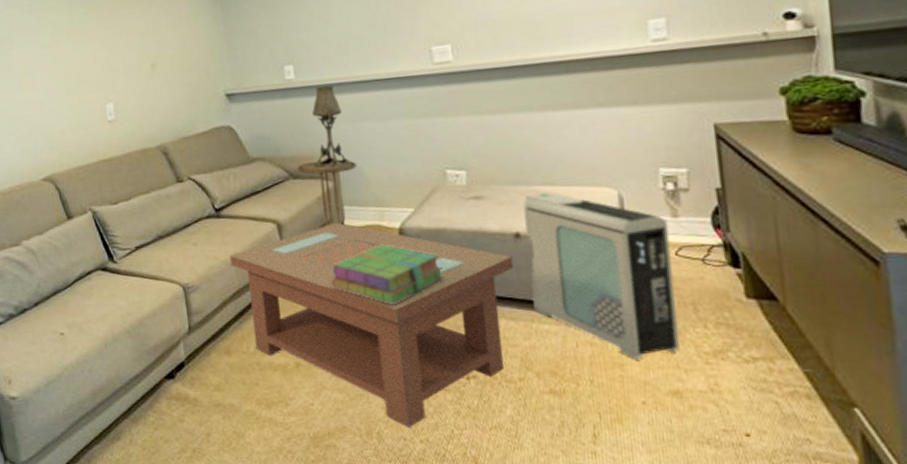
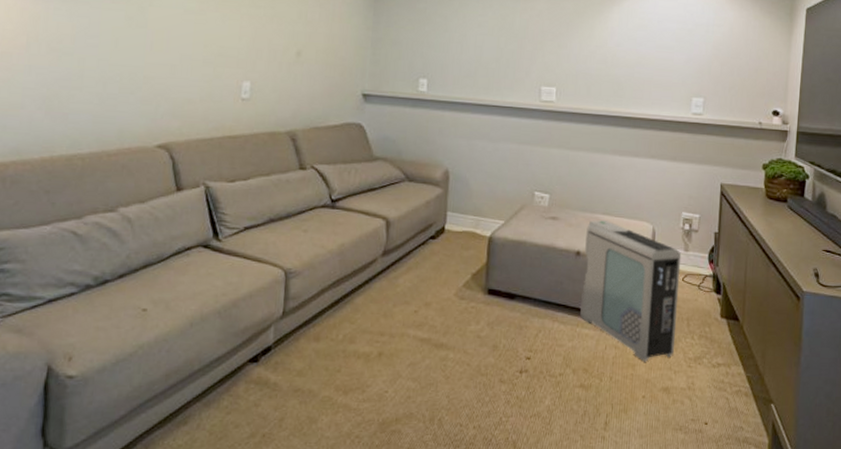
coffee table: present [229,222,514,429] -> none [335,225,572,416]
side table: present [296,161,357,227] -> none [413,168,465,229]
table lamp: present [311,85,351,169] -> none [429,102,461,177]
stack of books: present [330,245,444,305] -> none [423,250,518,304]

